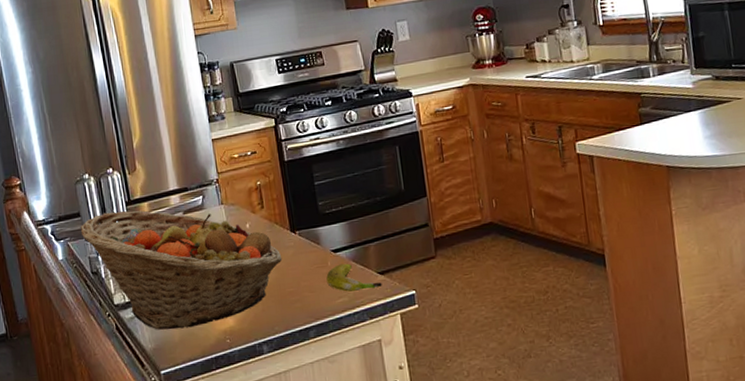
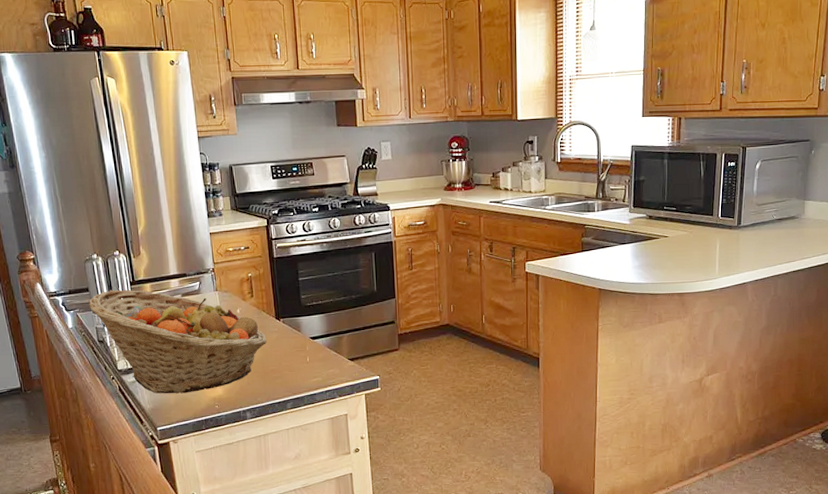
banana: present [326,263,382,292] -> none [304,349,352,373]

